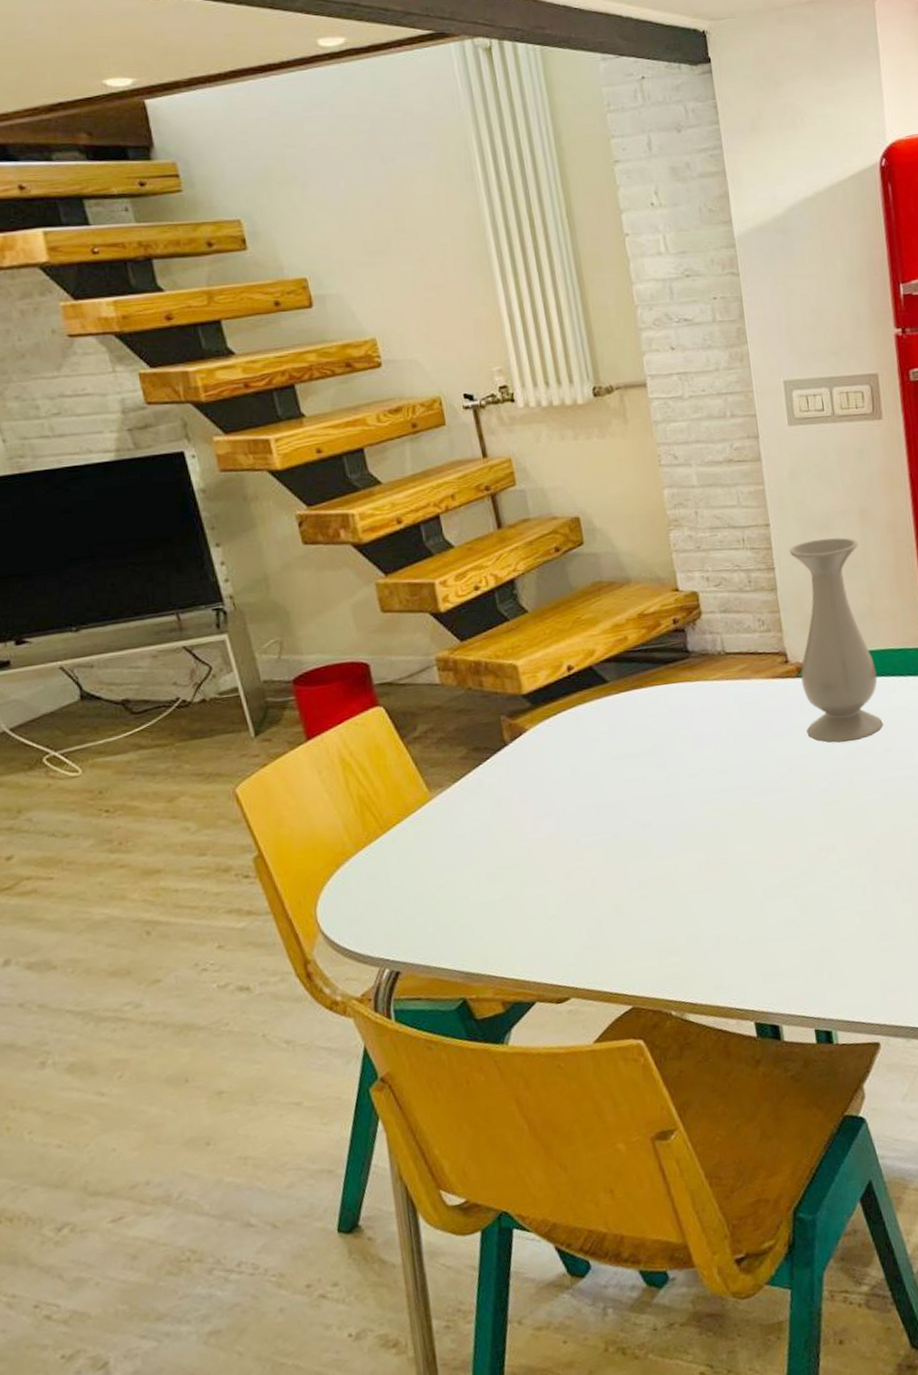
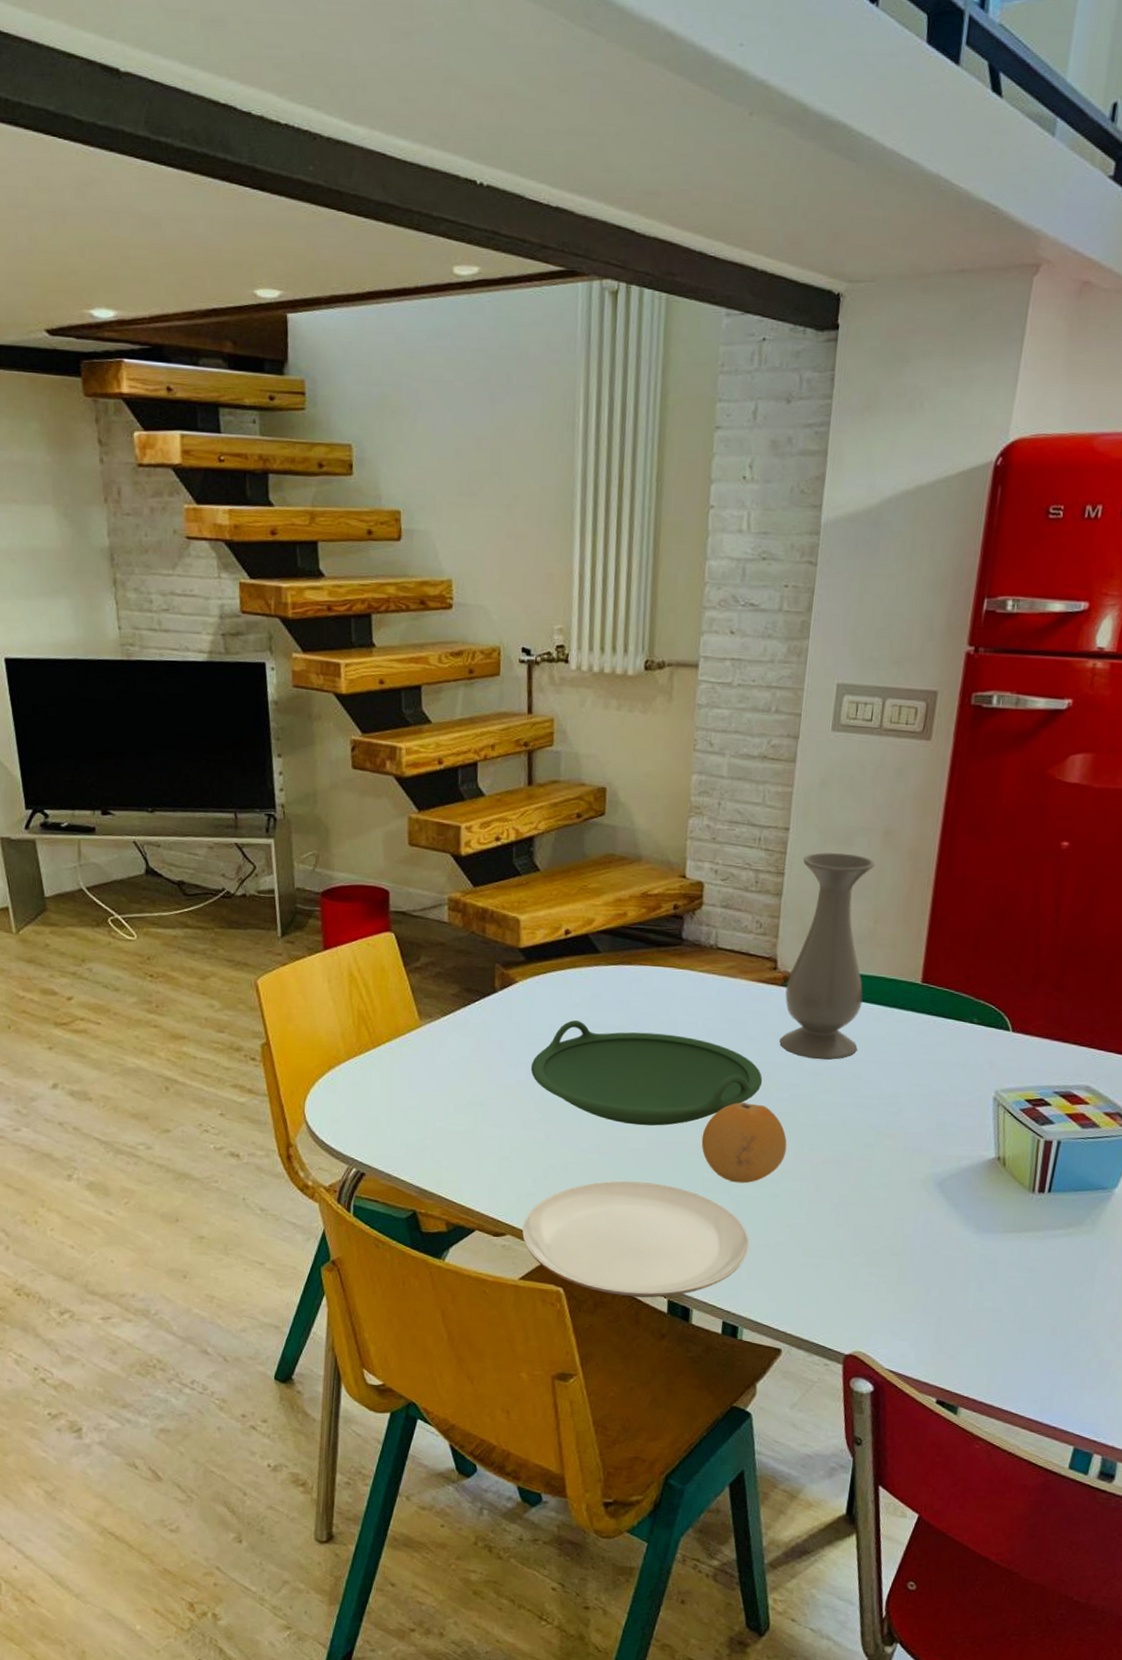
bowl: none [559,747,800,851] -> present [530,1020,763,1126]
plate: none [586,903,825,1034] -> present [522,1180,750,1298]
fruit: none [751,799,839,884] -> present [701,1102,787,1184]

